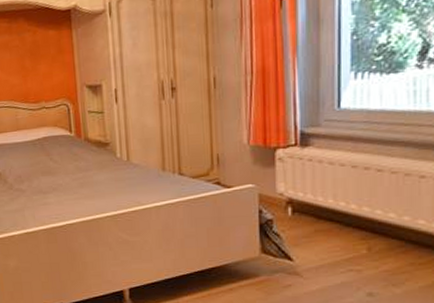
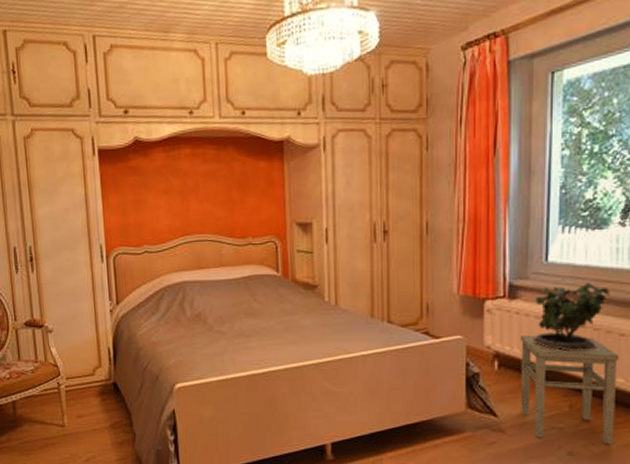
stool: none [313,180,420,285] -> present [519,336,620,445]
potted plant: none [326,123,408,195] -> present [532,278,610,352]

